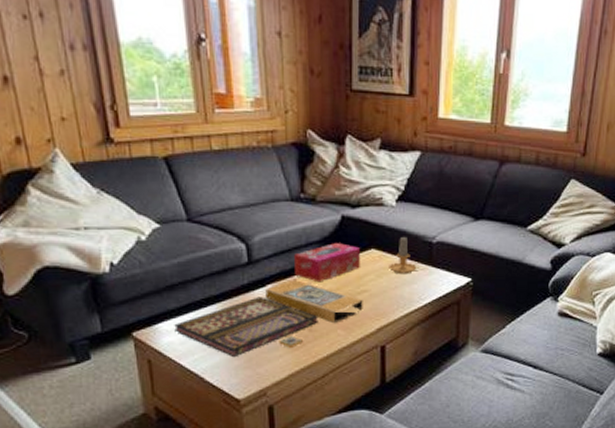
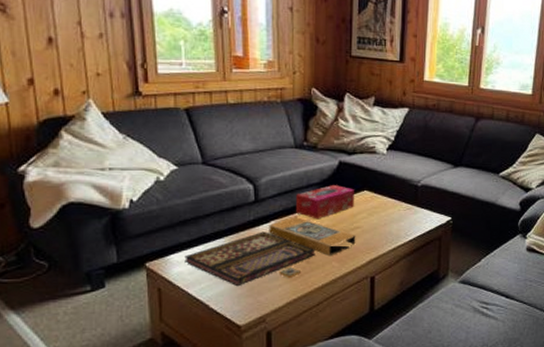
candle: present [389,236,420,275] -> none [379,180,407,213]

